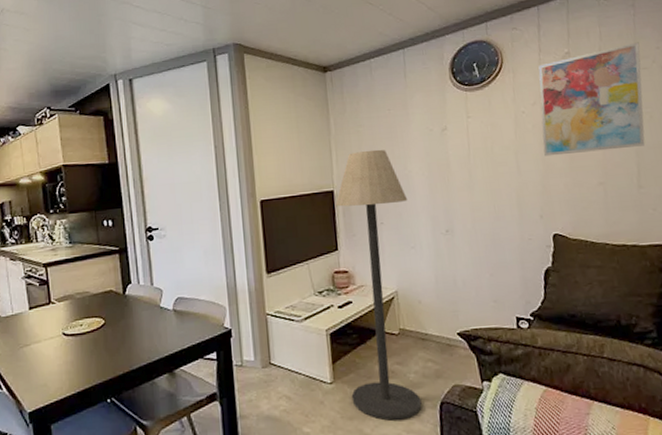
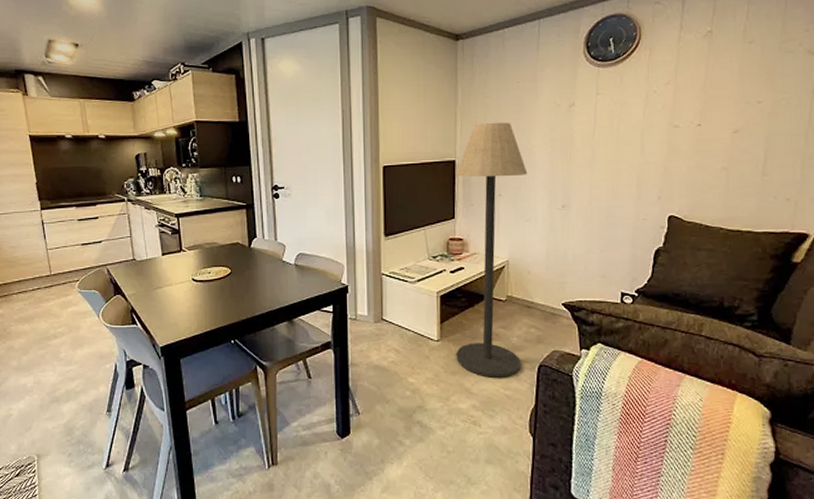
wall art: present [538,42,646,157] -> none [671,23,788,138]

